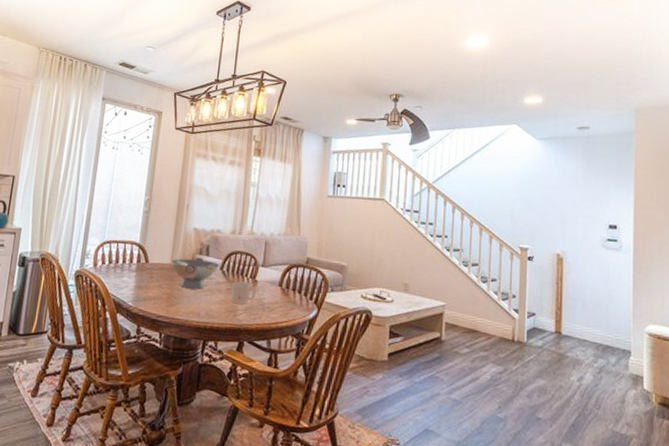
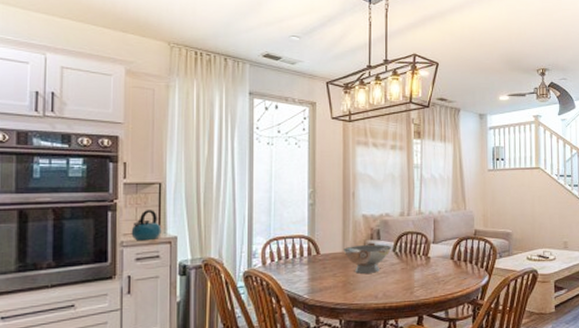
mug: present [230,281,256,305] -> none [405,260,429,282]

